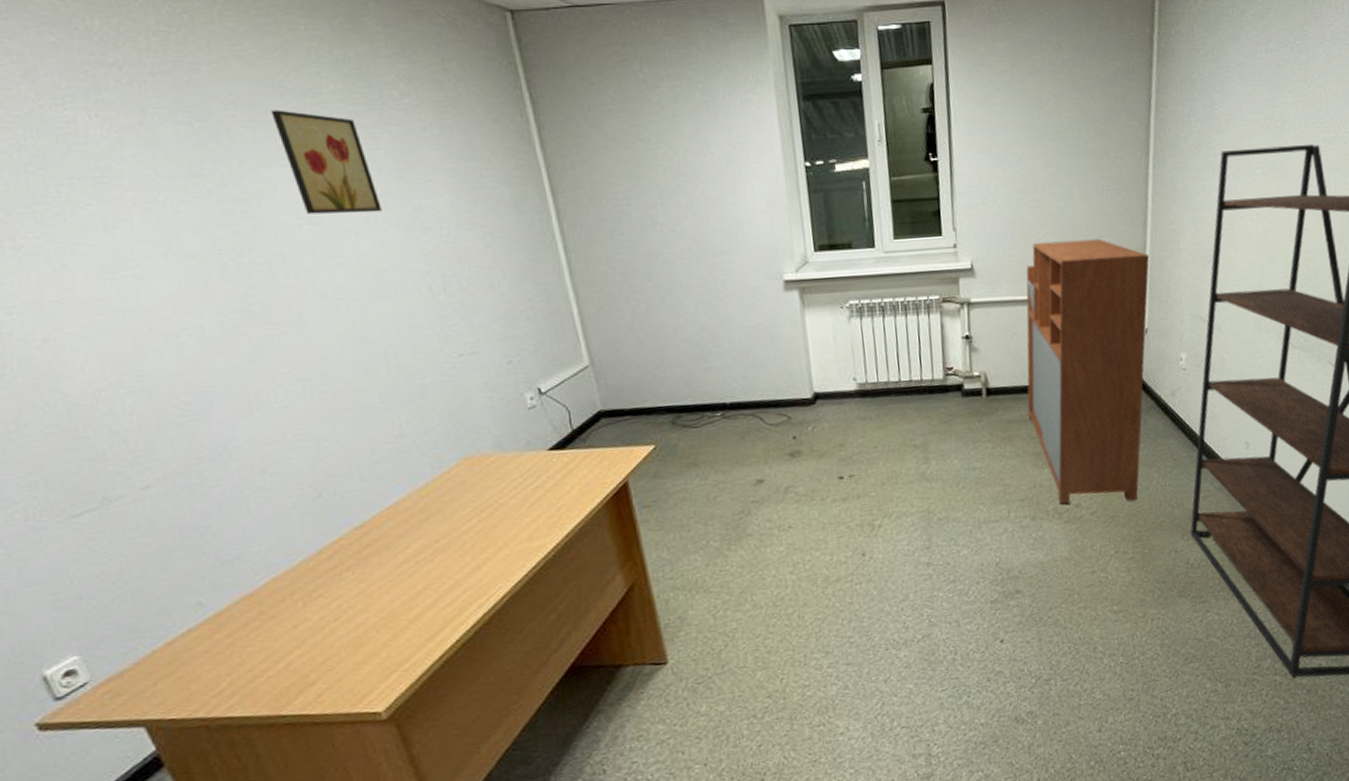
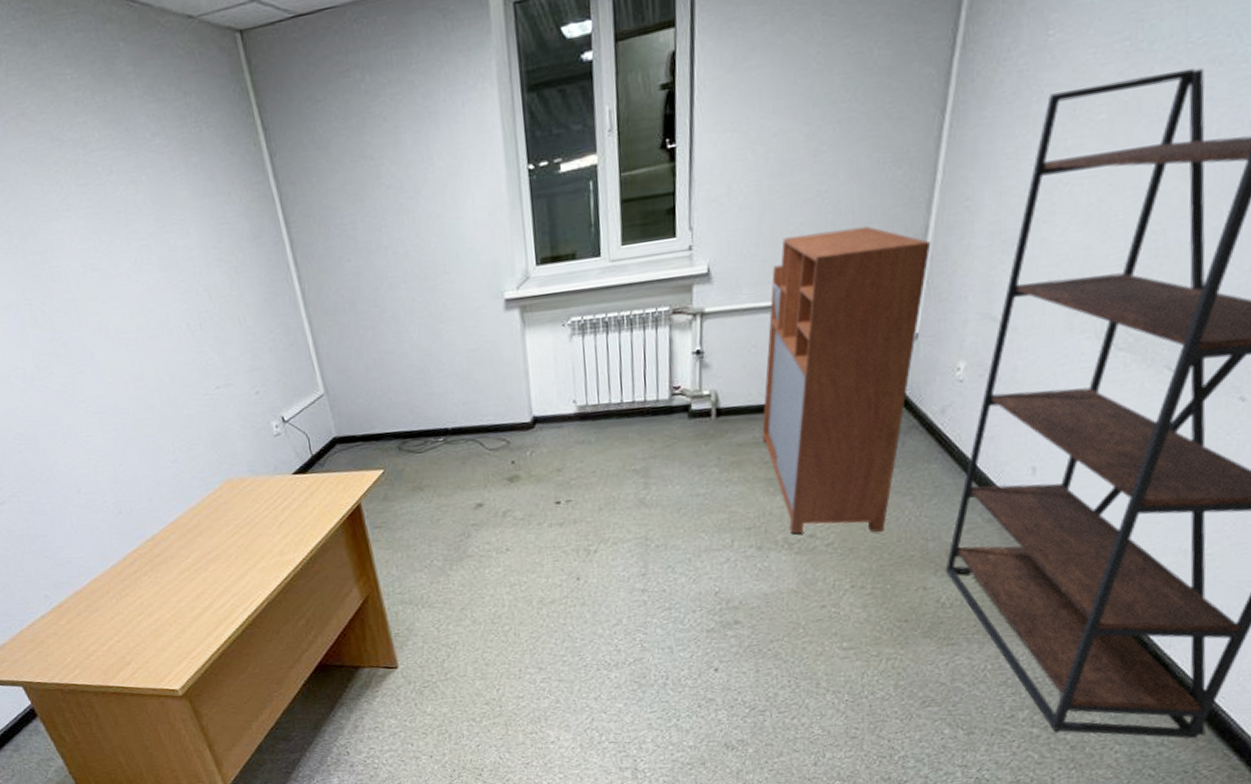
wall art: present [271,110,382,215] -> none [53,163,146,262]

